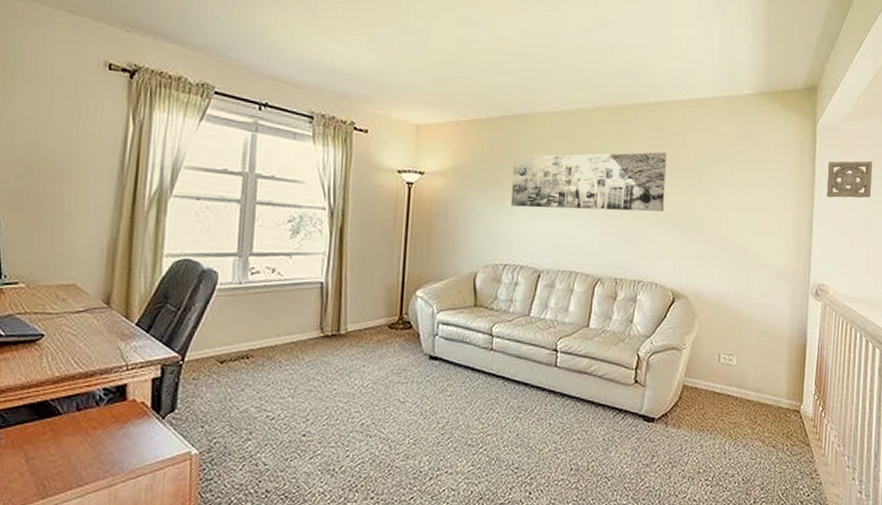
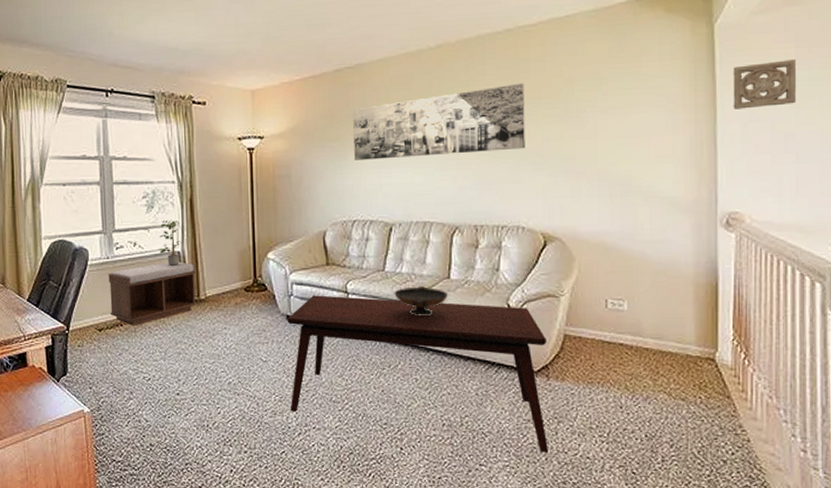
bench: none [235,292,338,359] -> present [108,262,196,326]
potted plant: none [298,247,326,297] -> present [157,219,180,266]
coffee table: none [423,336,668,496] -> present [287,295,548,452]
decorative bowl: none [536,332,586,363] -> present [394,285,448,317]

